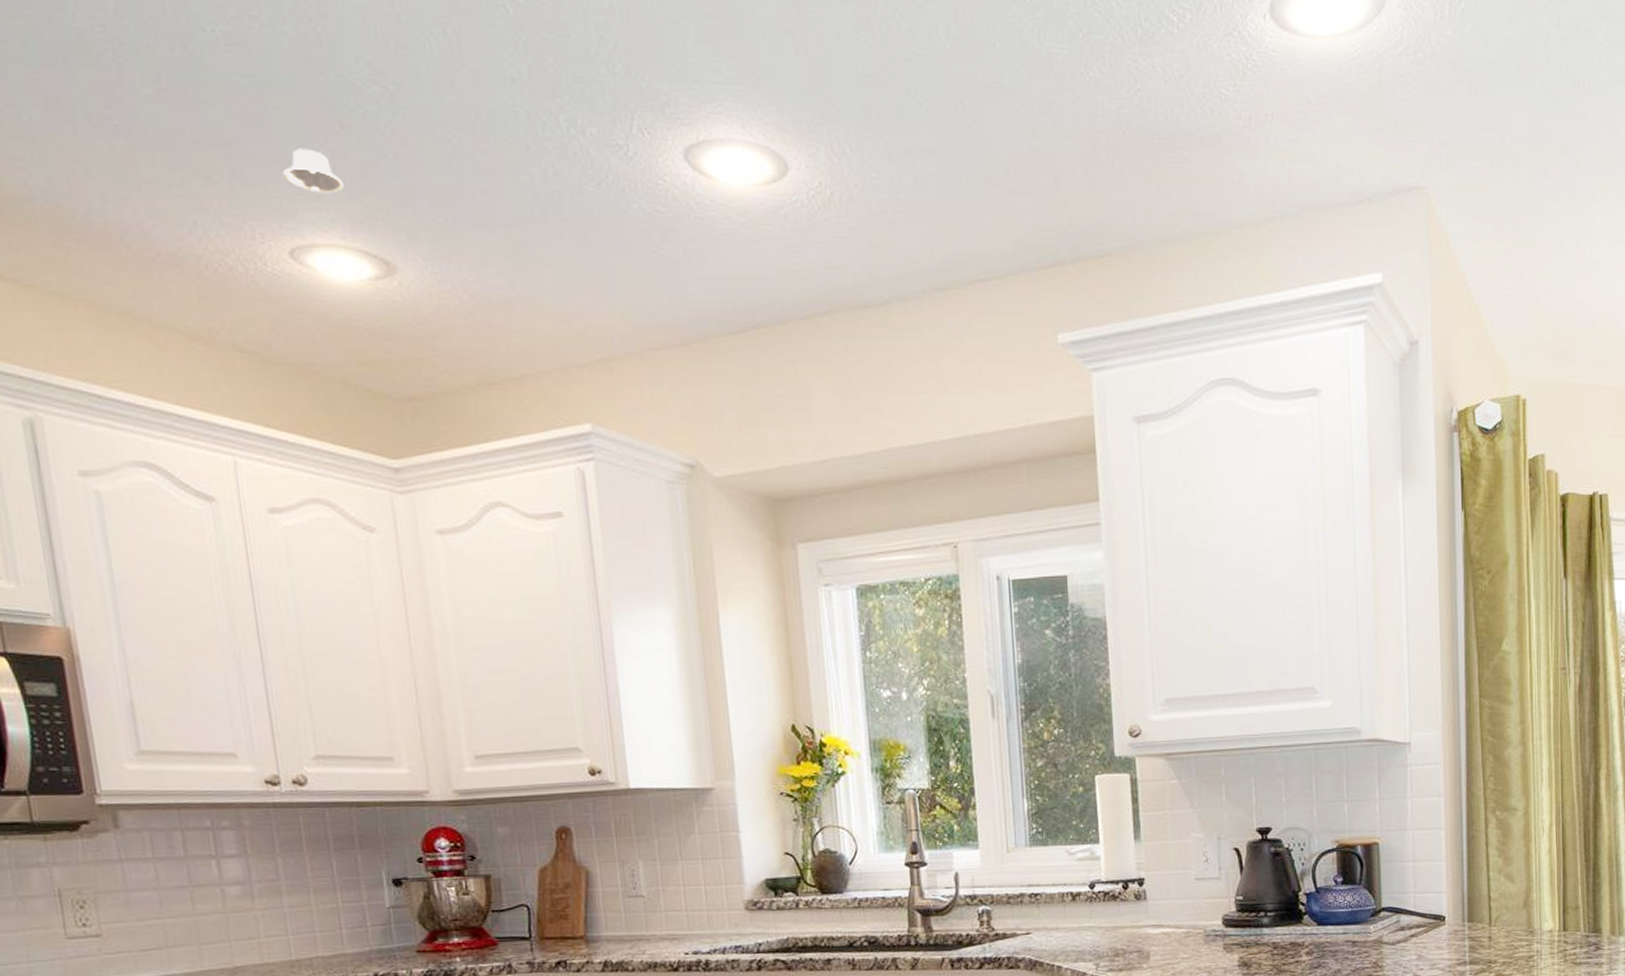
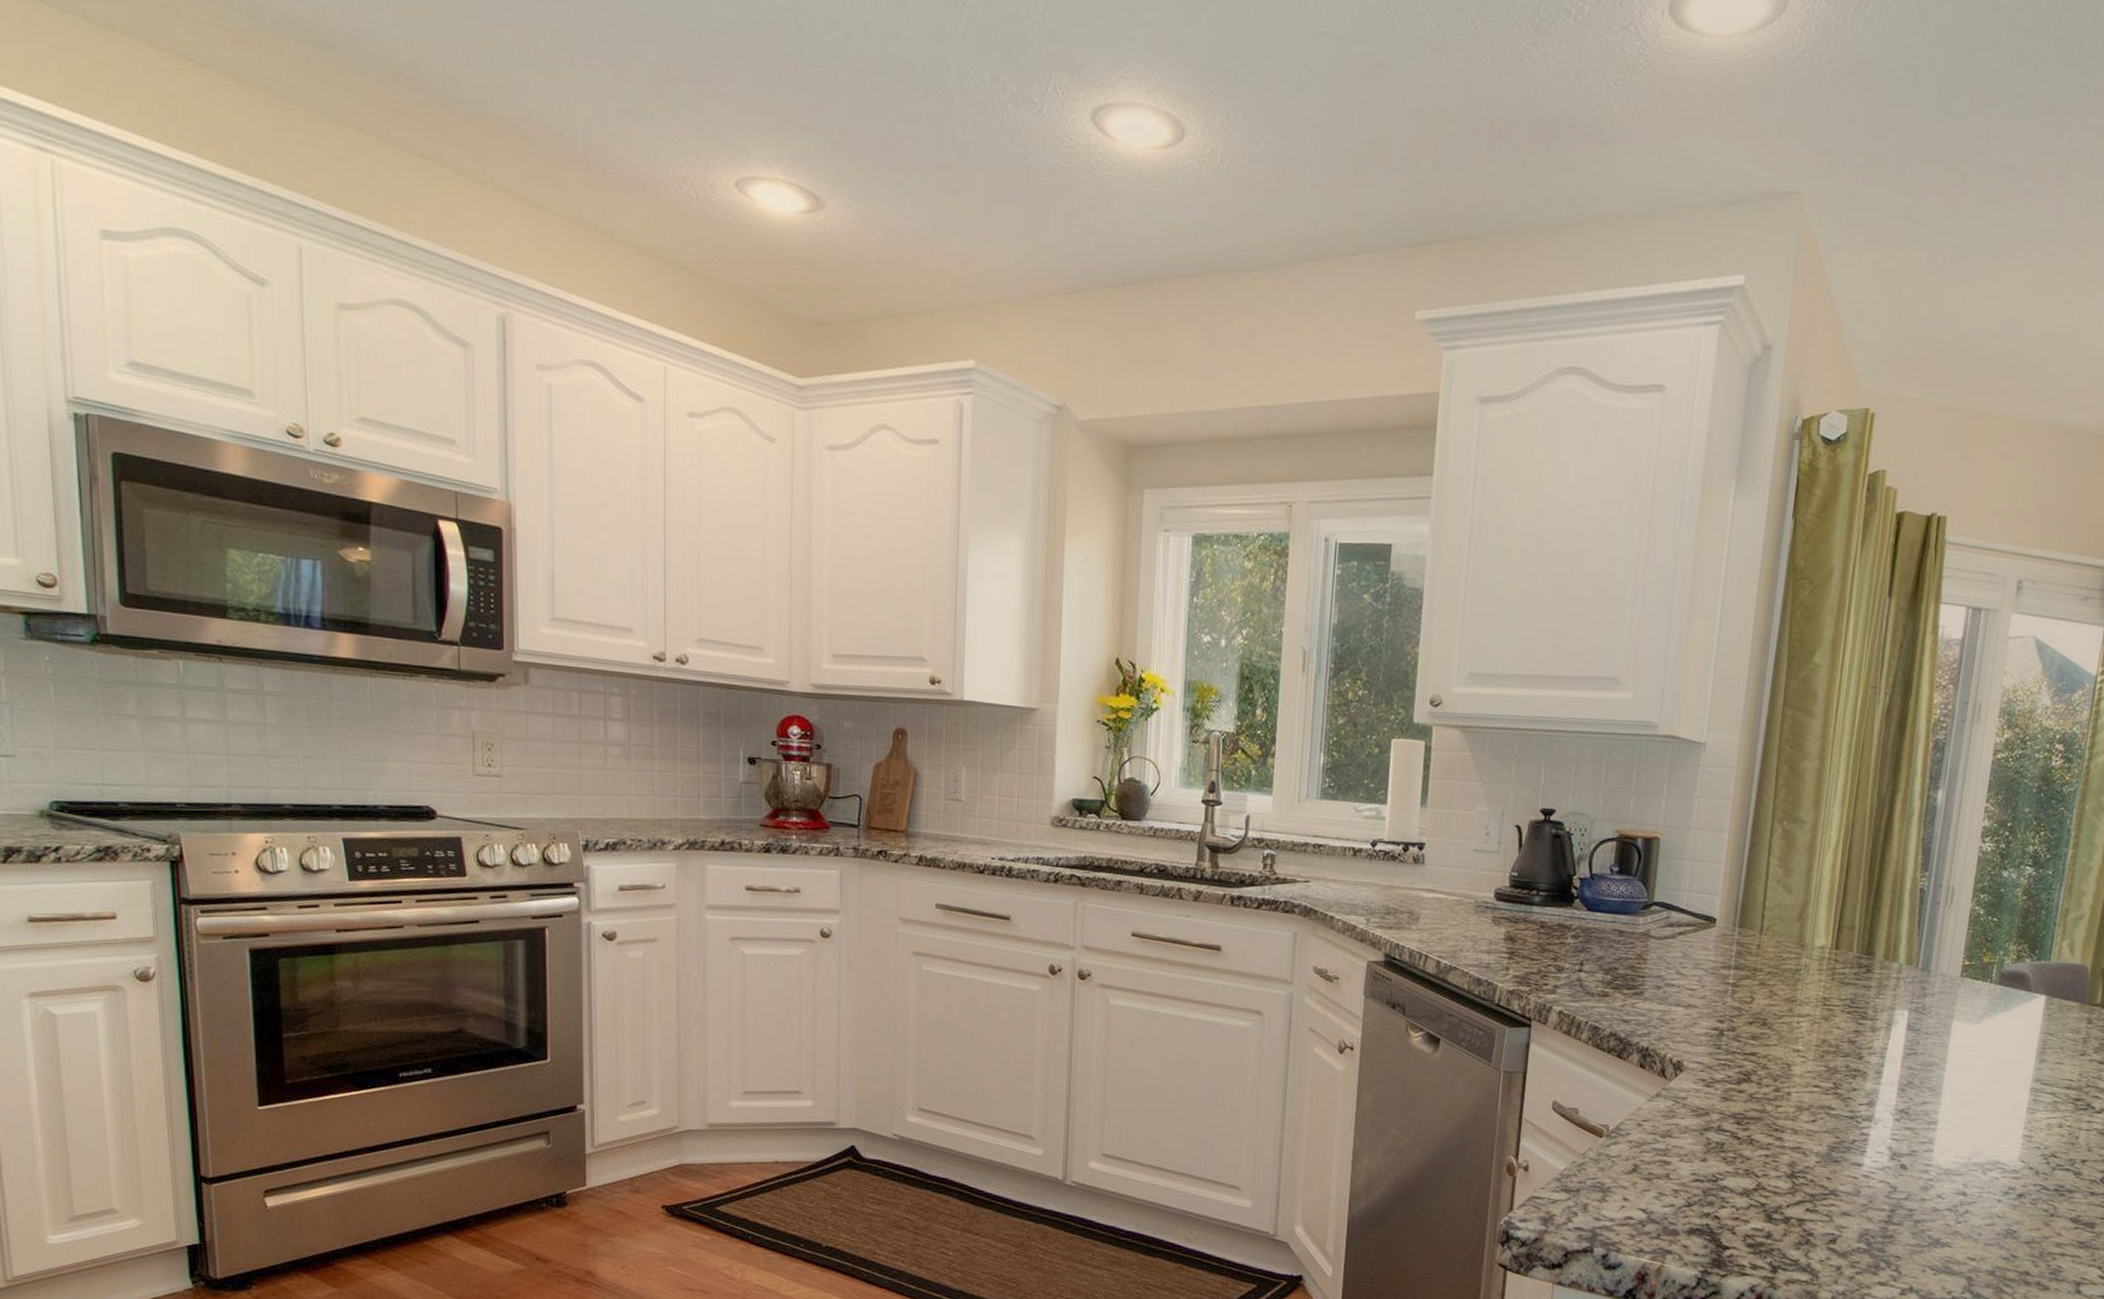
recessed light: present [283,148,344,194] -> none [739,88,789,132]

